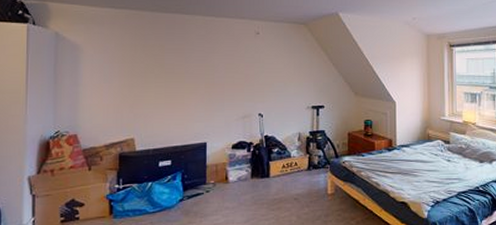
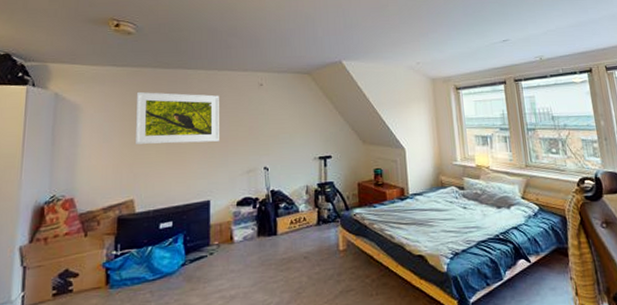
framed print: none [134,34,216,87] -> present [134,91,219,145]

